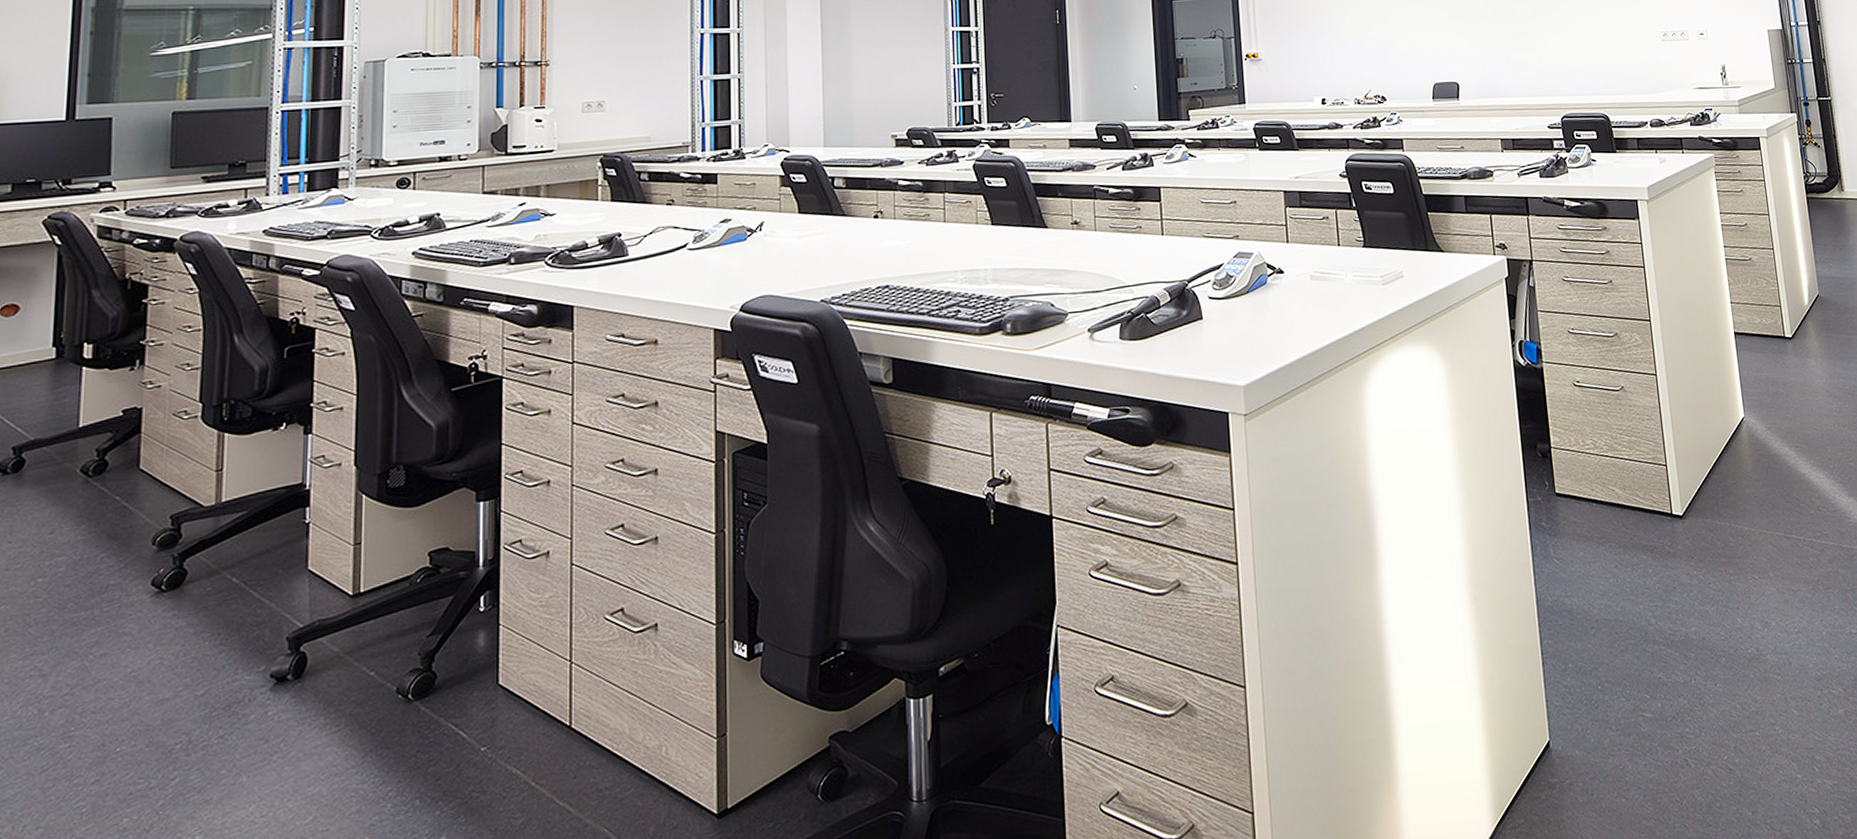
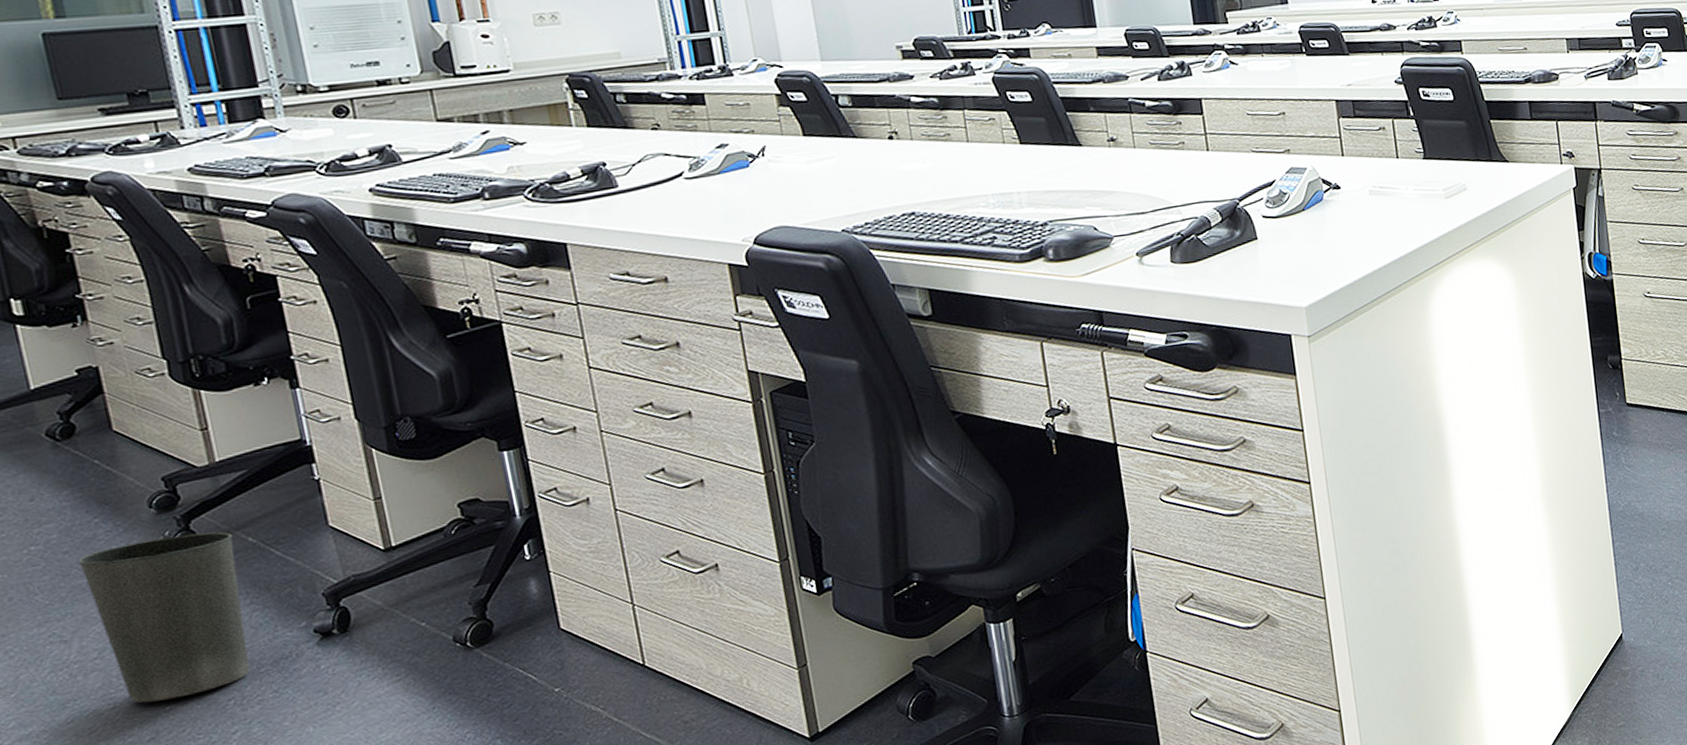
waste basket: none [76,571,220,743] -> present [78,532,251,703]

